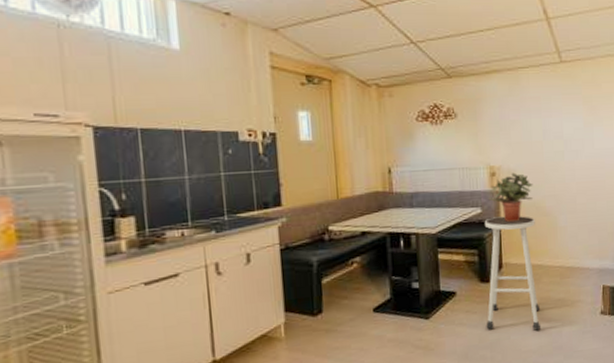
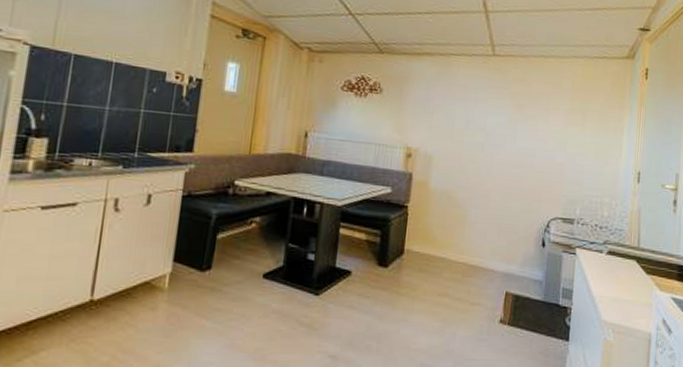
stool: present [484,216,541,331] -> none [376,199,445,328]
potted plant: present [488,173,533,223] -> none [400,157,448,209]

